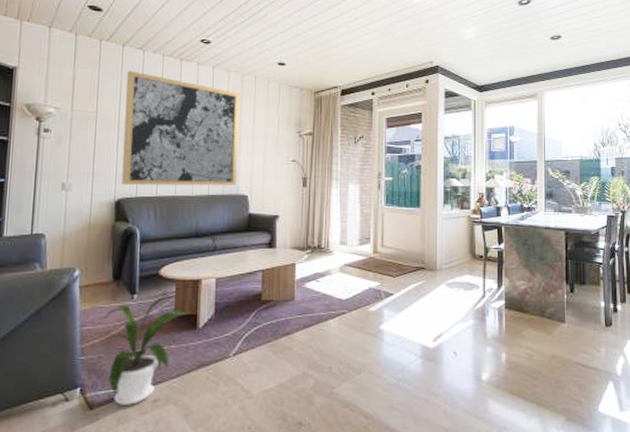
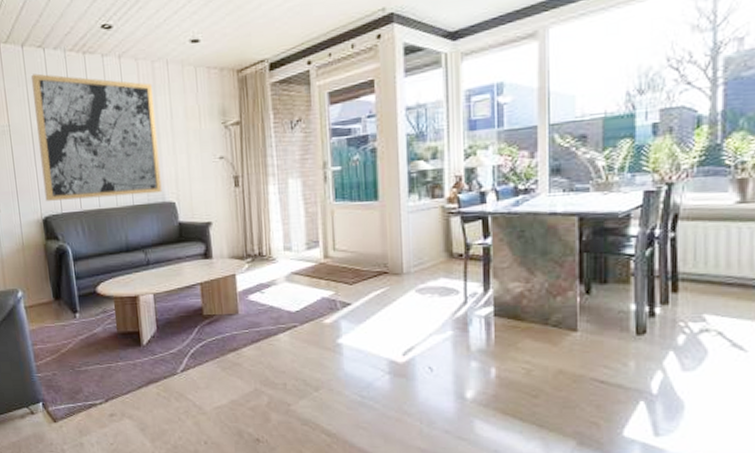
house plant: present [104,294,188,405] -> none [52,312,130,419]

